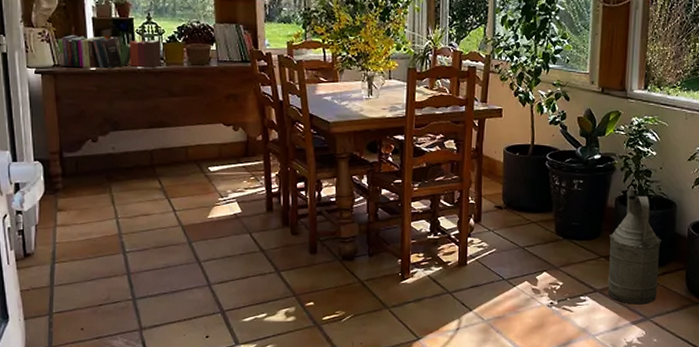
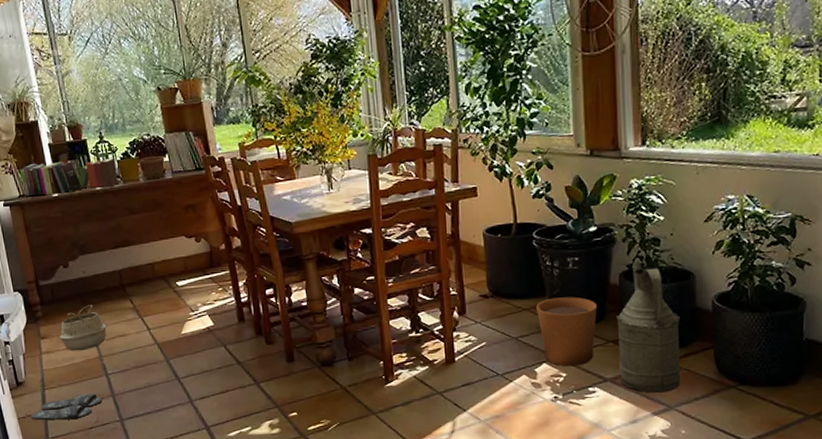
slippers: none [35,269,116,296] -> present [30,393,103,420]
woven basket: none [78,181,130,227] -> present [59,305,107,351]
planter: none [543,214,594,277] -> present [536,297,597,367]

